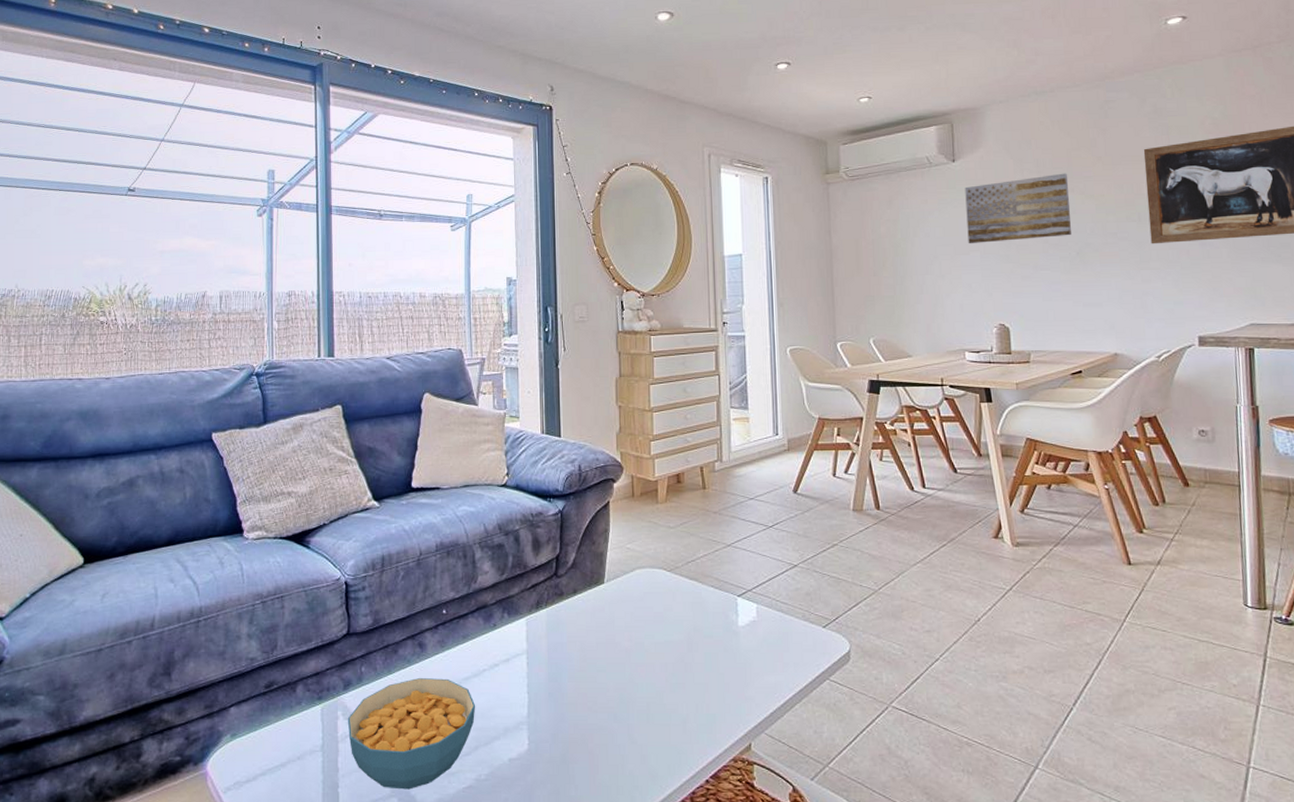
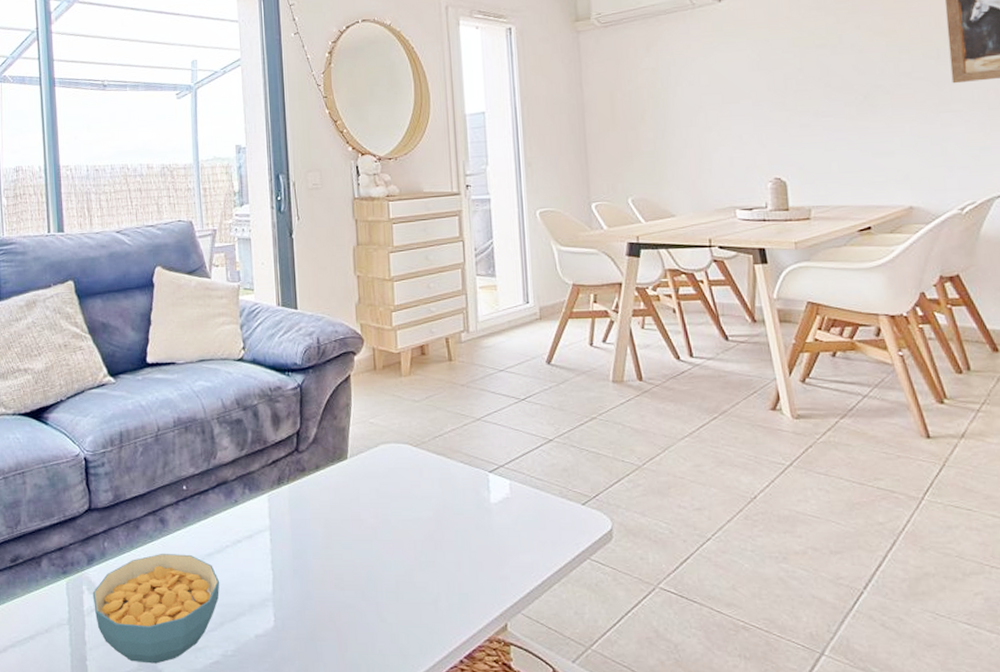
wall art: present [965,173,1071,244] -> none [733,8,858,92]

